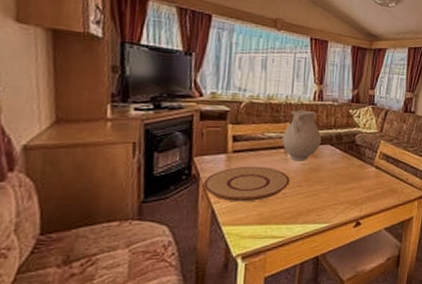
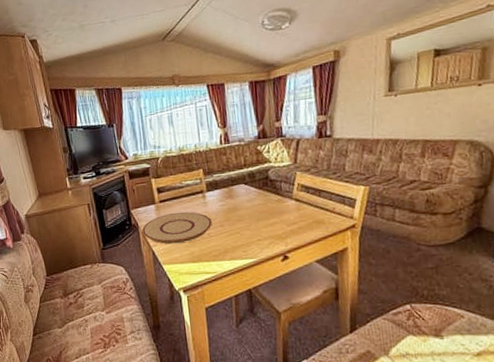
vase: present [282,110,322,160] -> none [198,155,236,203]

